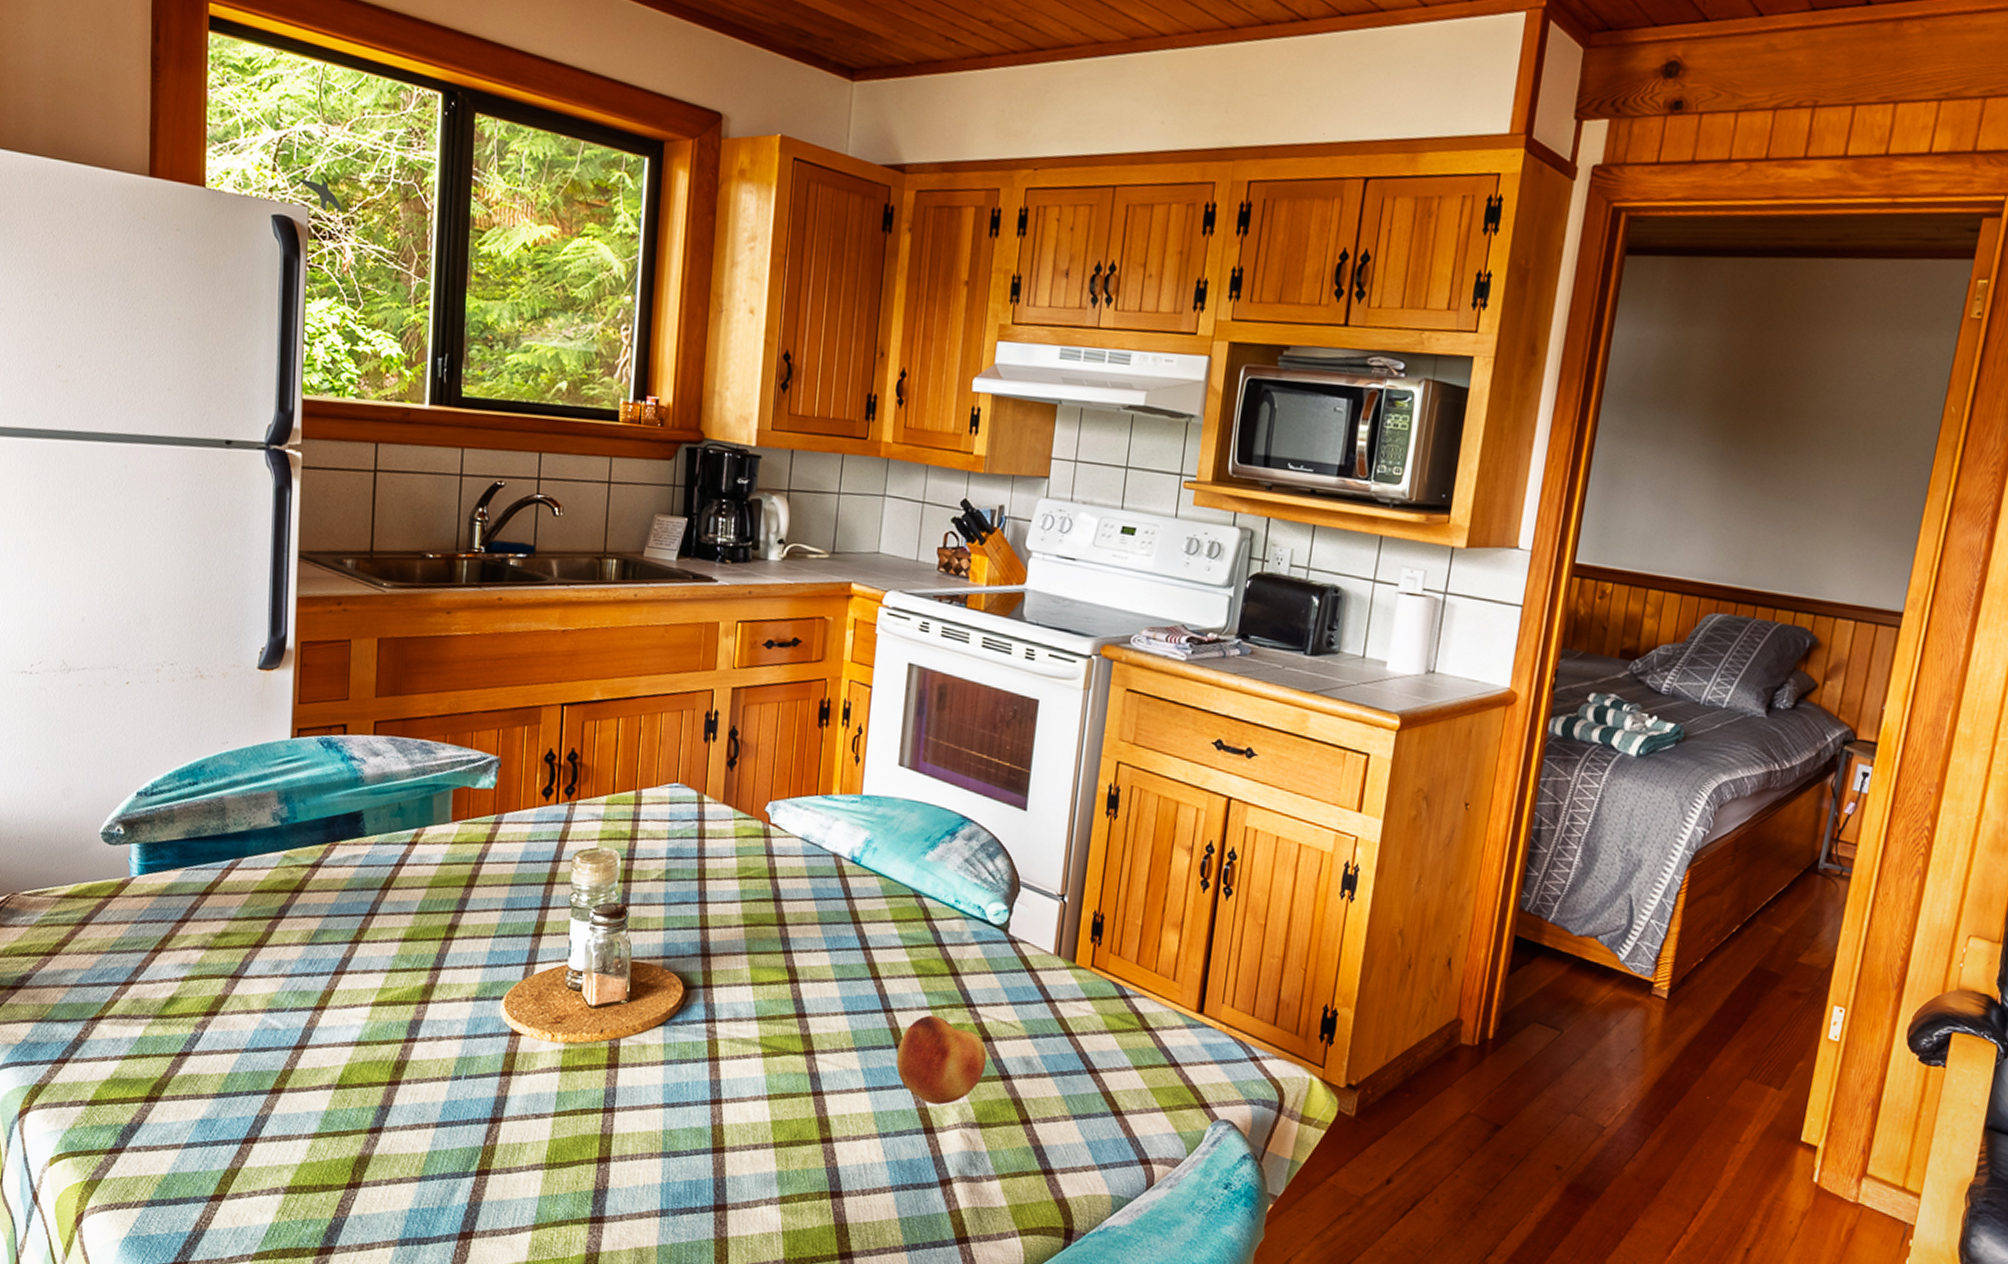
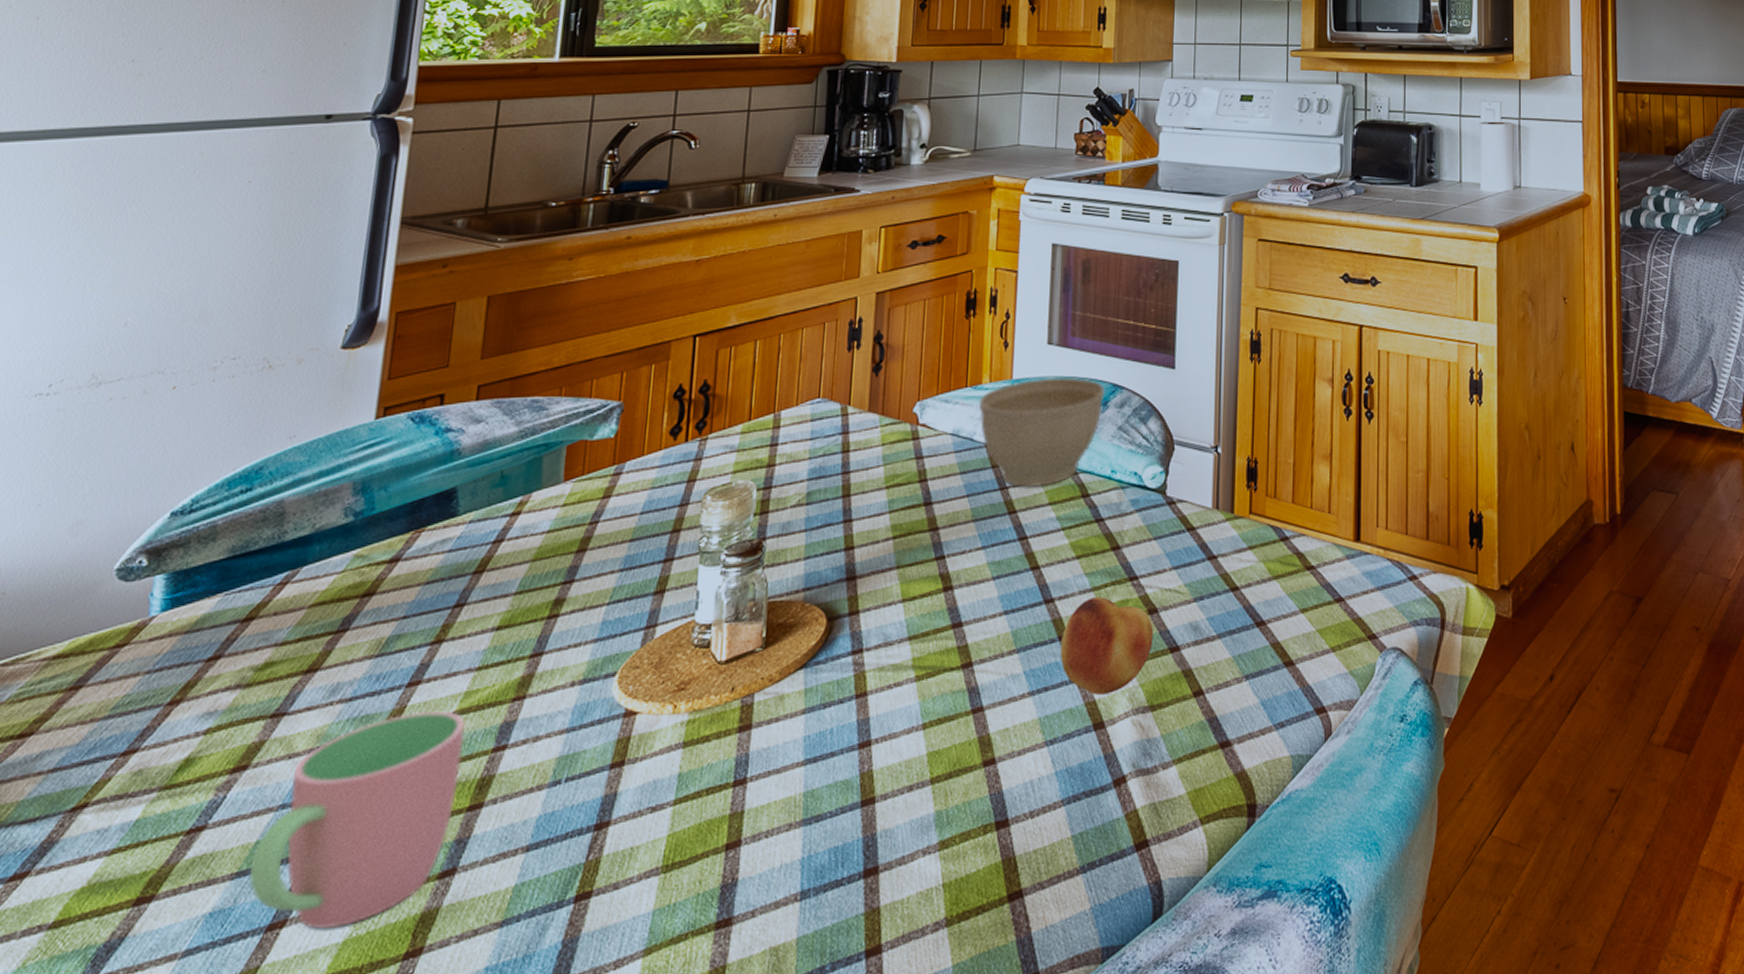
cup: none [226,996,383,1153] -> present [249,711,465,929]
planter bowl: none [828,798,954,904] -> present [978,378,1105,488]

